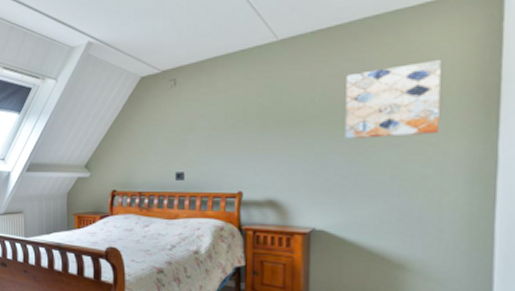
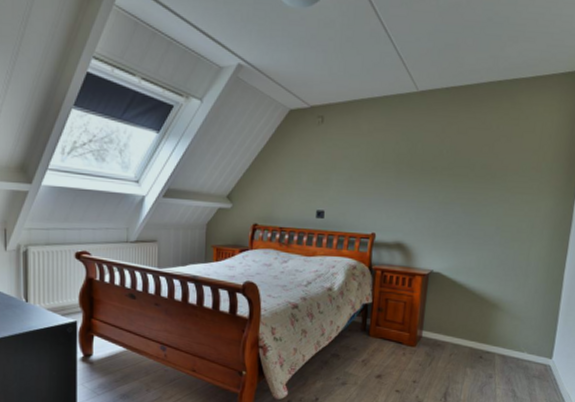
wall art: present [345,60,441,139] -> none [464,129,542,194]

